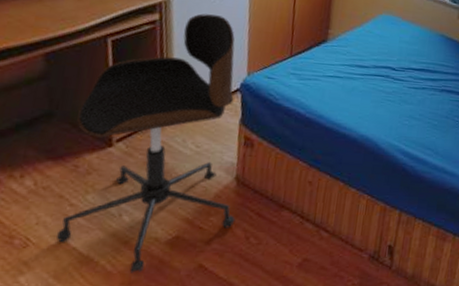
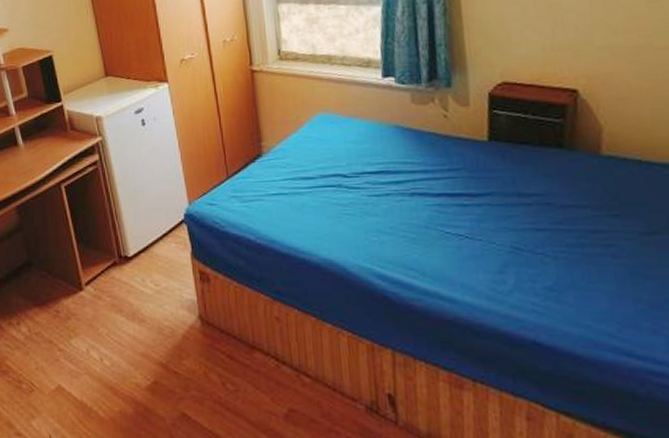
office chair: present [57,13,236,273] -> none [50,146,208,421]

